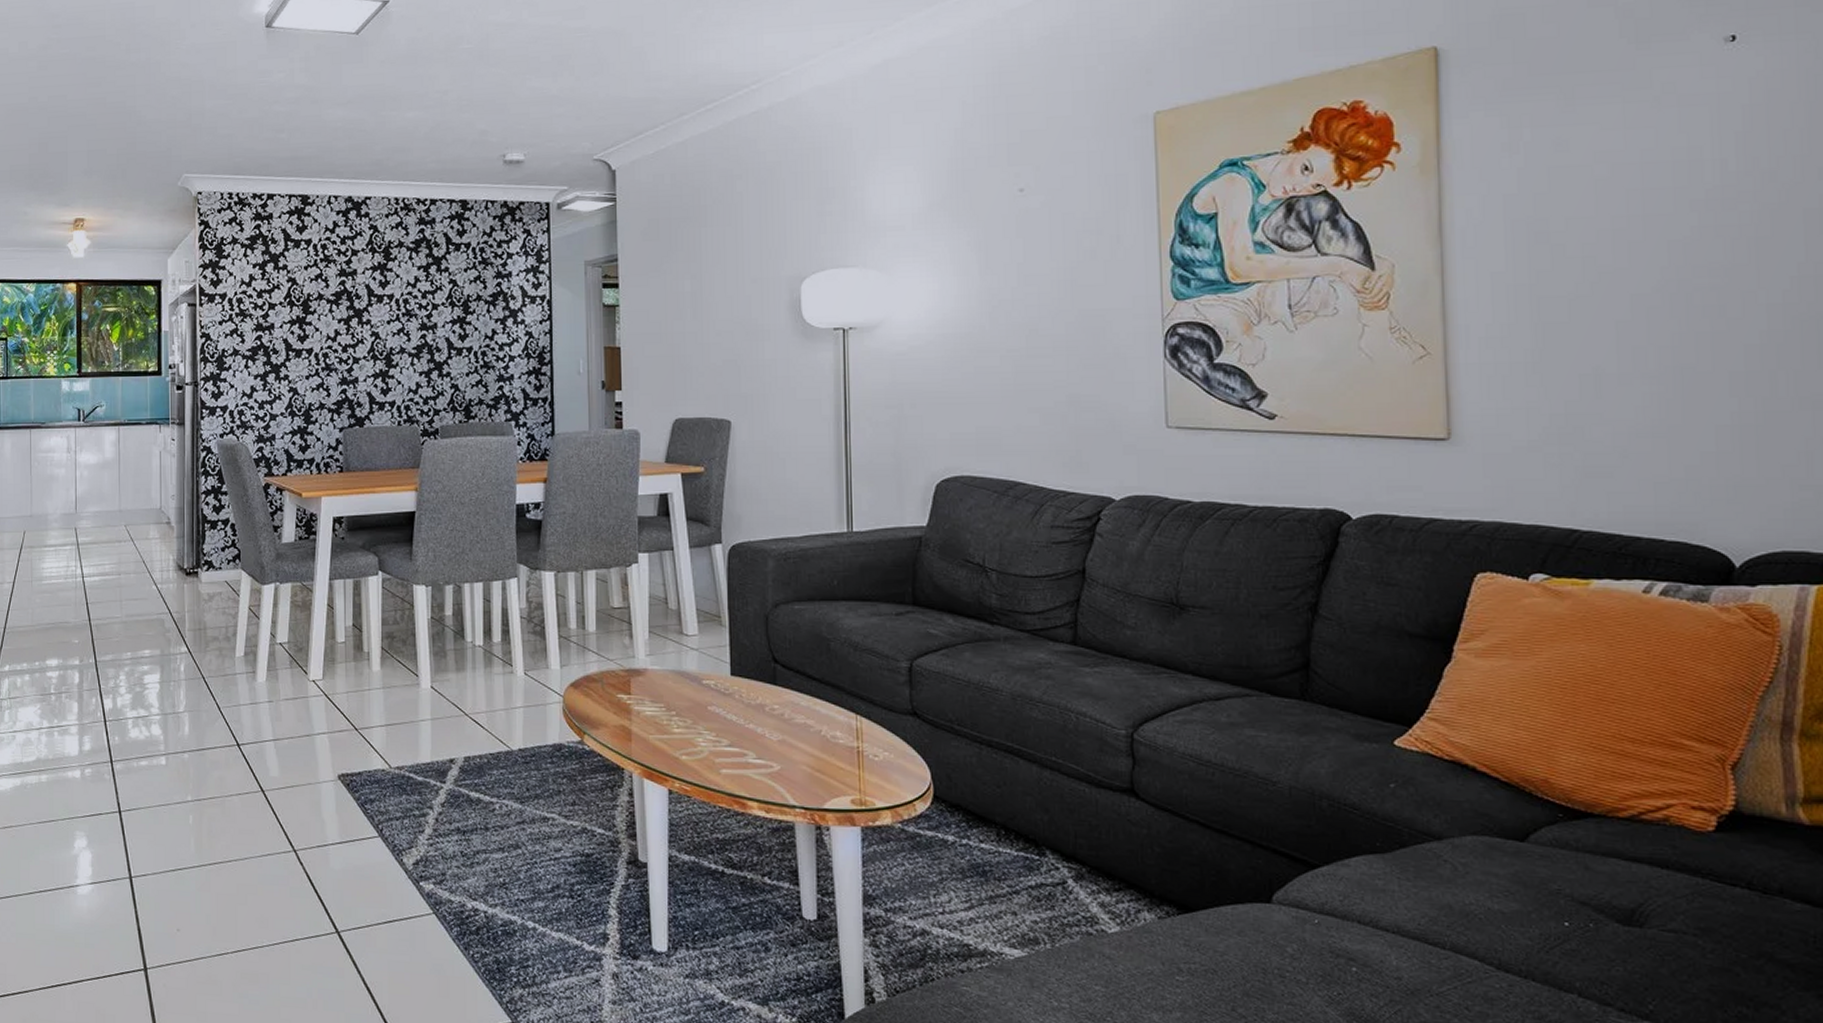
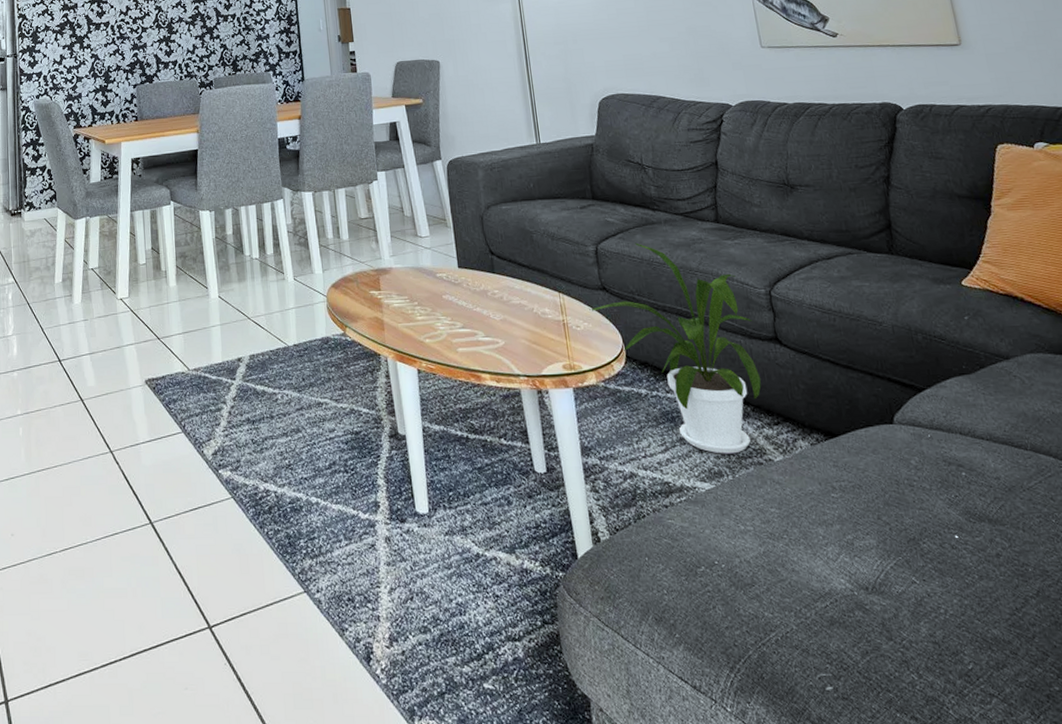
house plant: none [893,662,1104,920] -> present [589,243,761,454]

